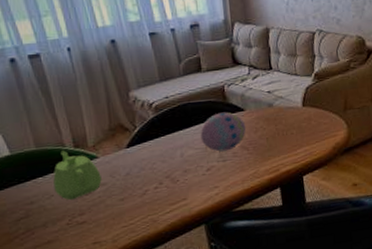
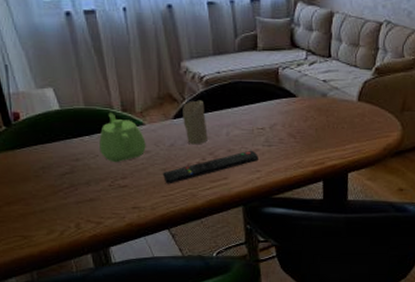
remote control: none [120,167,215,214] -> present [162,150,258,184]
candle: none [135,126,163,171] -> present [183,100,208,145]
decorative egg: present [200,112,246,152] -> none [248,95,296,136]

